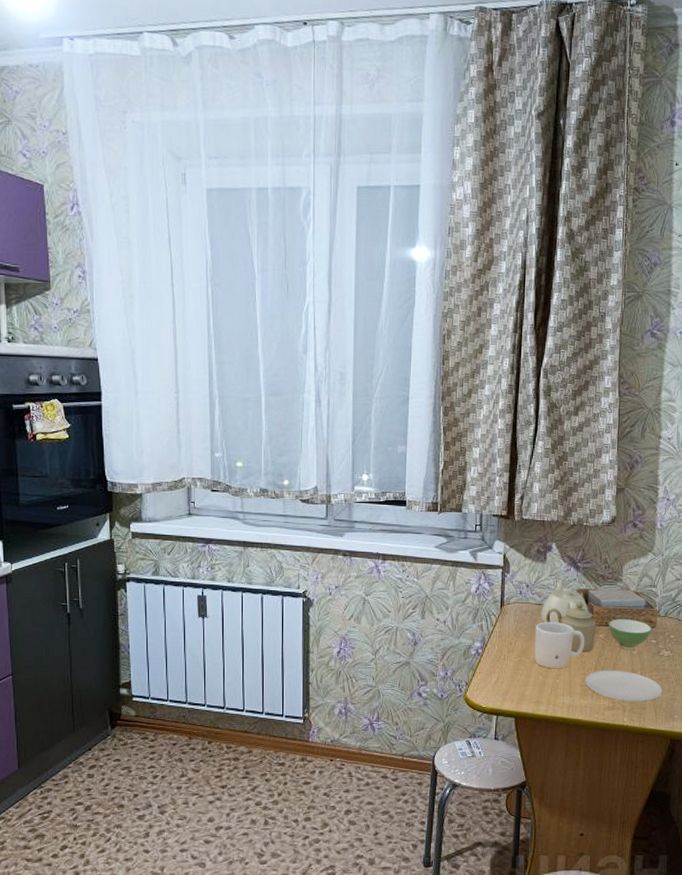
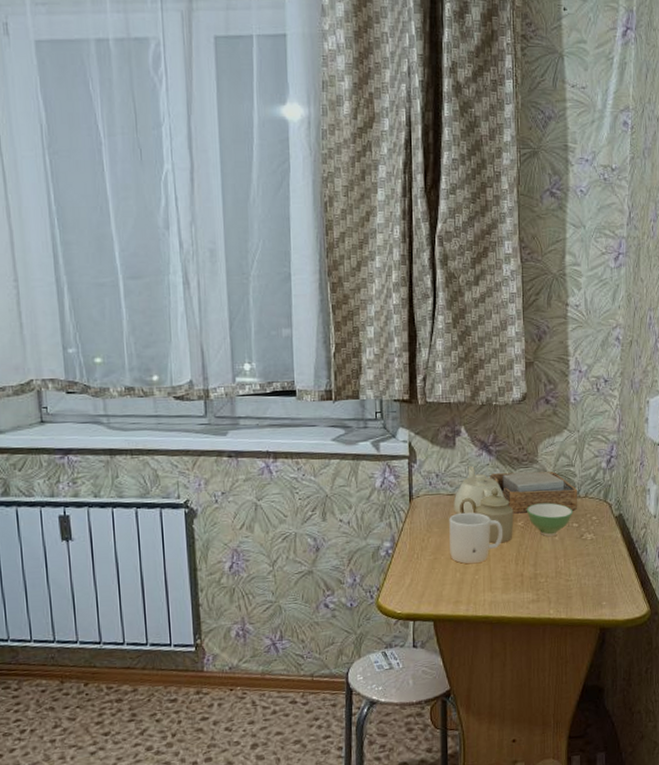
plate: present [585,670,663,702] -> none [506,559,589,592]

